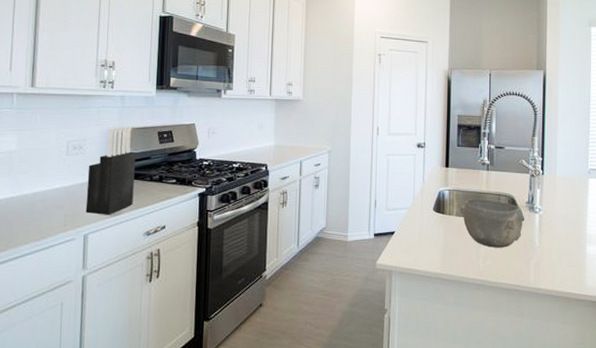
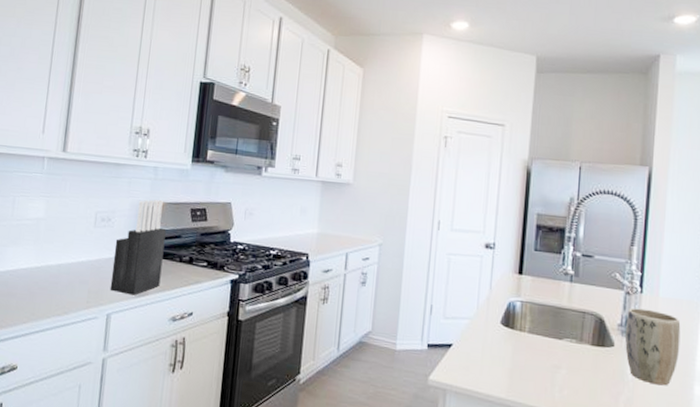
bowl: present [460,199,523,248] -> none [534,314,613,377]
plant pot: none [533,187,574,249] -> present [625,307,681,386]

